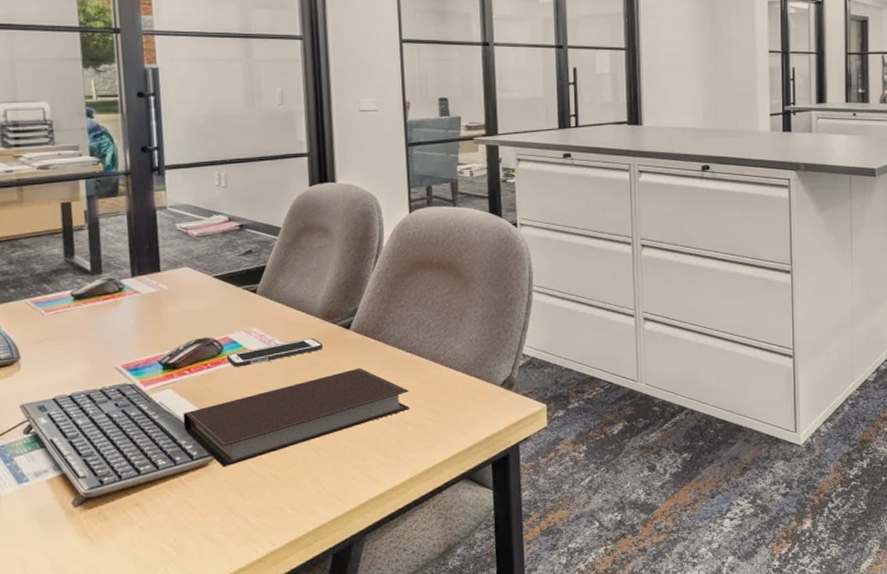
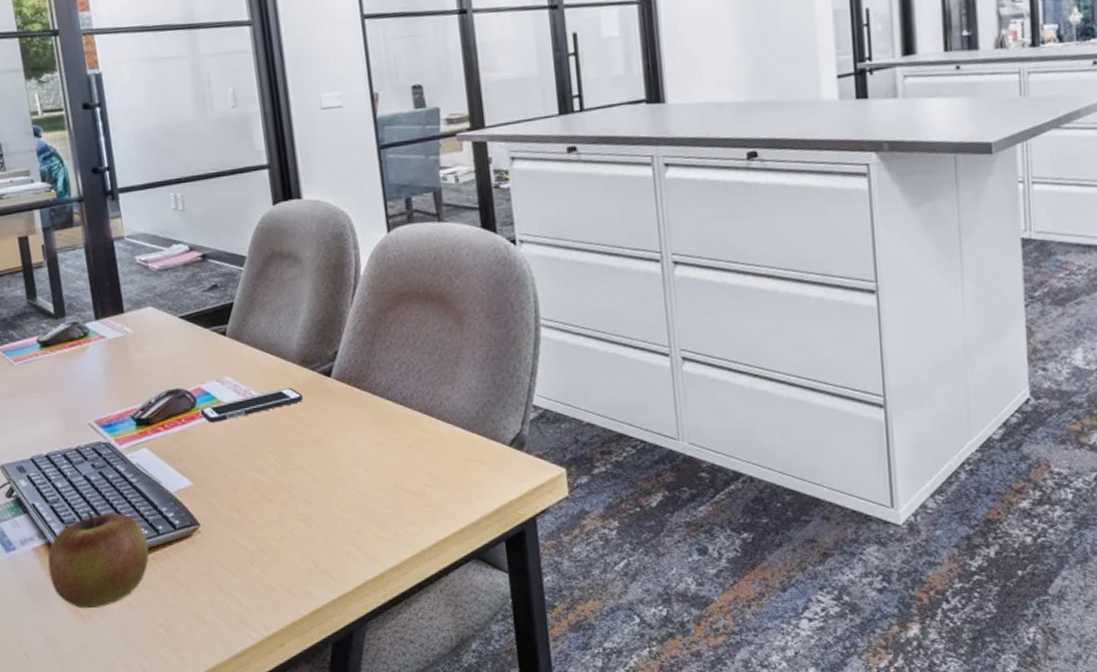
apple: none [61,445,165,533] -> present [47,511,149,609]
notebook: present [183,368,410,467] -> none [161,423,405,539]

